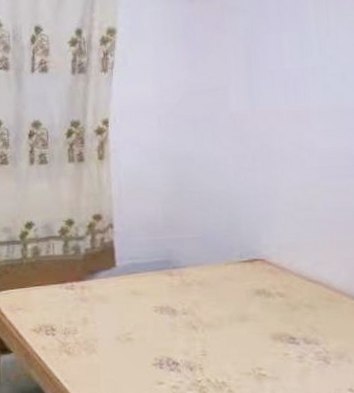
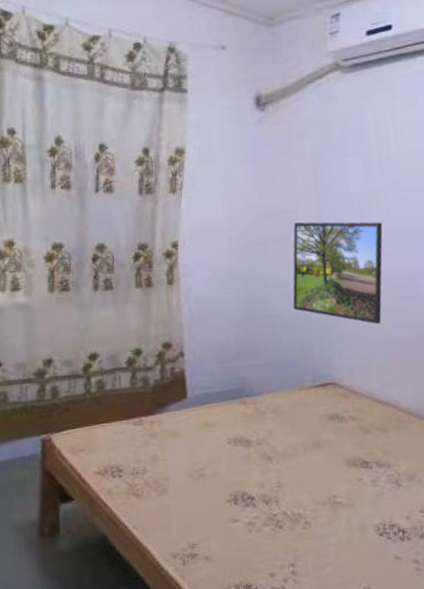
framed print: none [221,99,319,203] -> present [293,222,383,325]

